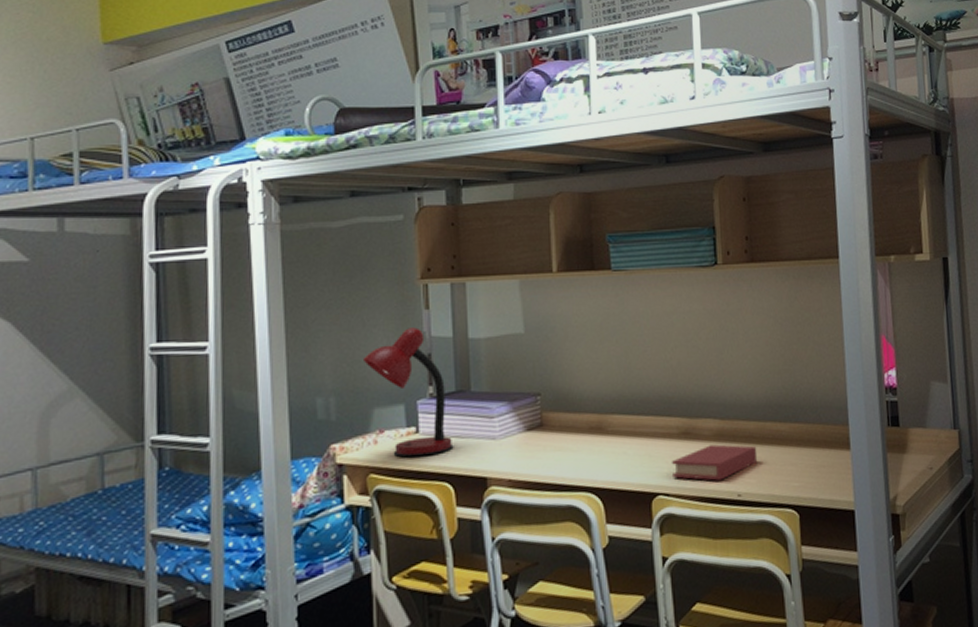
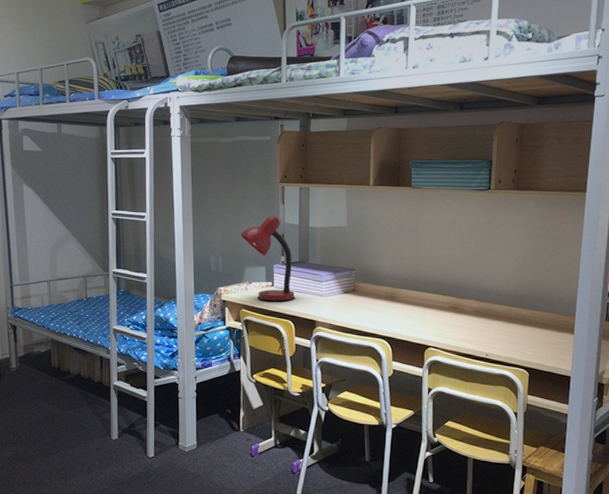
book: present [671,444,758,481] -> none [441,318,504,343]

